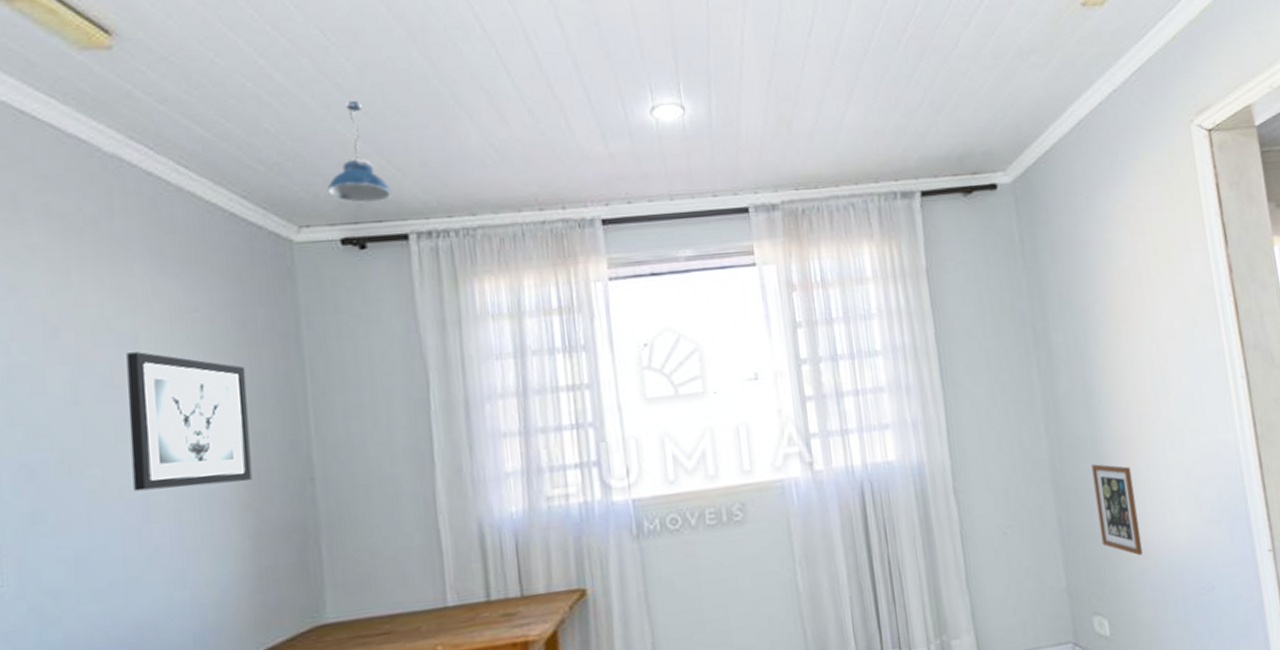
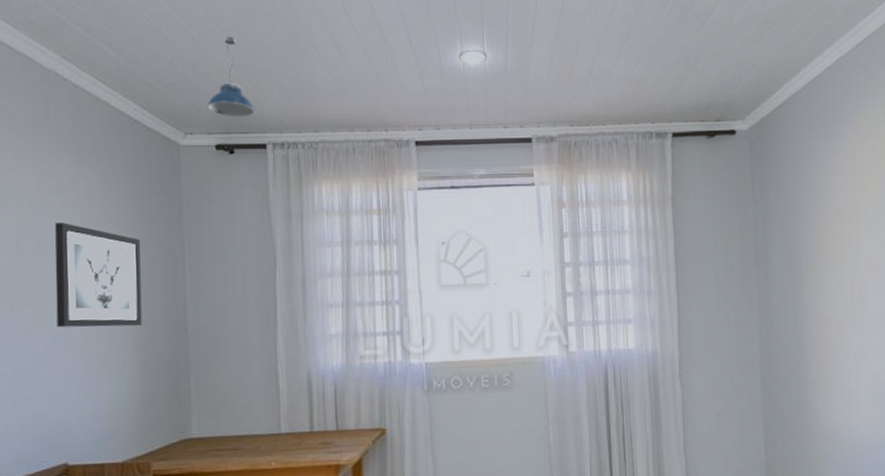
picture frame: present [1091,464,1143,556] -> none [794,364,830,441]

